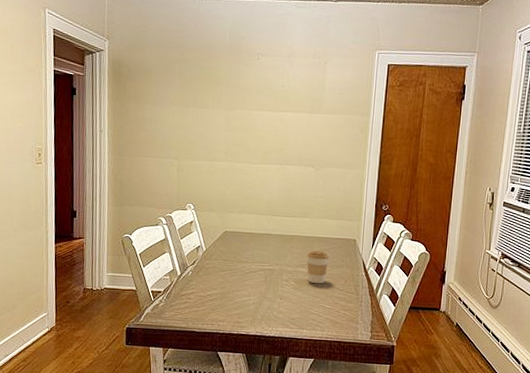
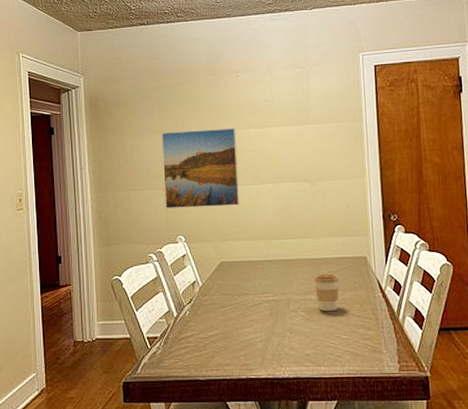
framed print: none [178,105,252,182] -> present [161,127,240,208]

